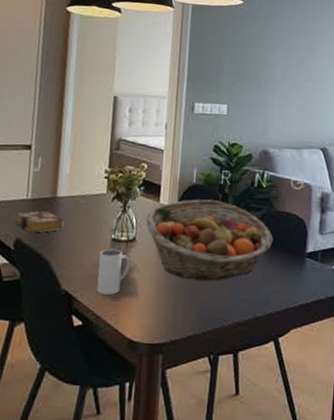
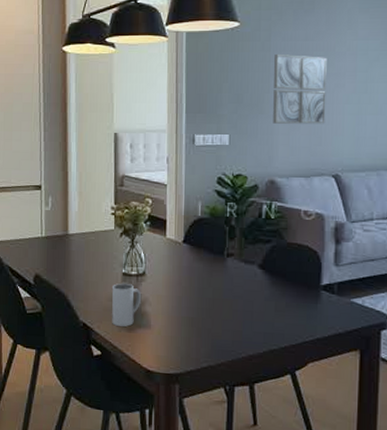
book: present [15,210,65,233] -> none [33,247,77,269]
fruit basket: present [145,199,273,281] -> none [153,232,285,314]
wall art: none [269,32,320,101] -> present [273,53,327,124]

